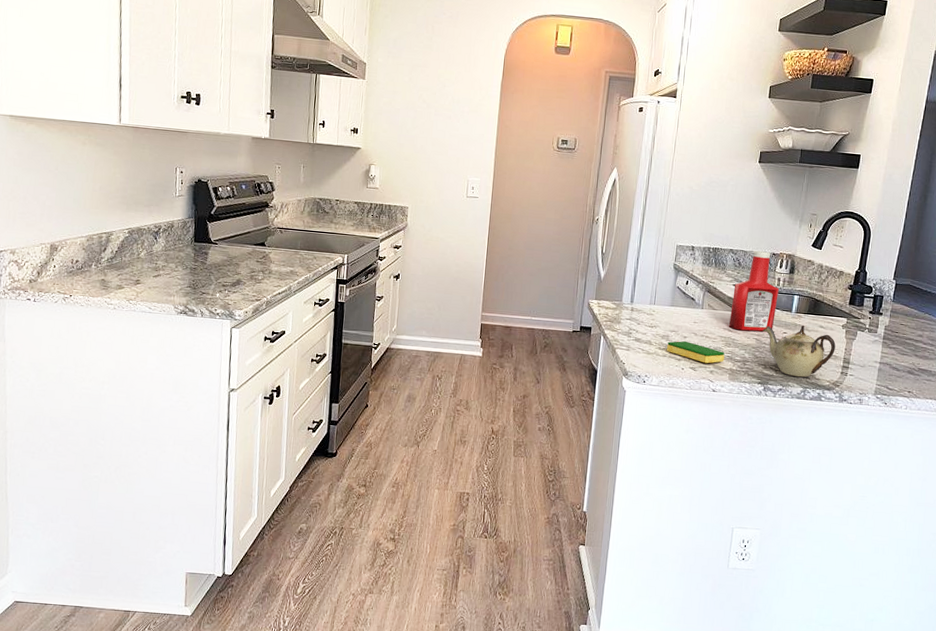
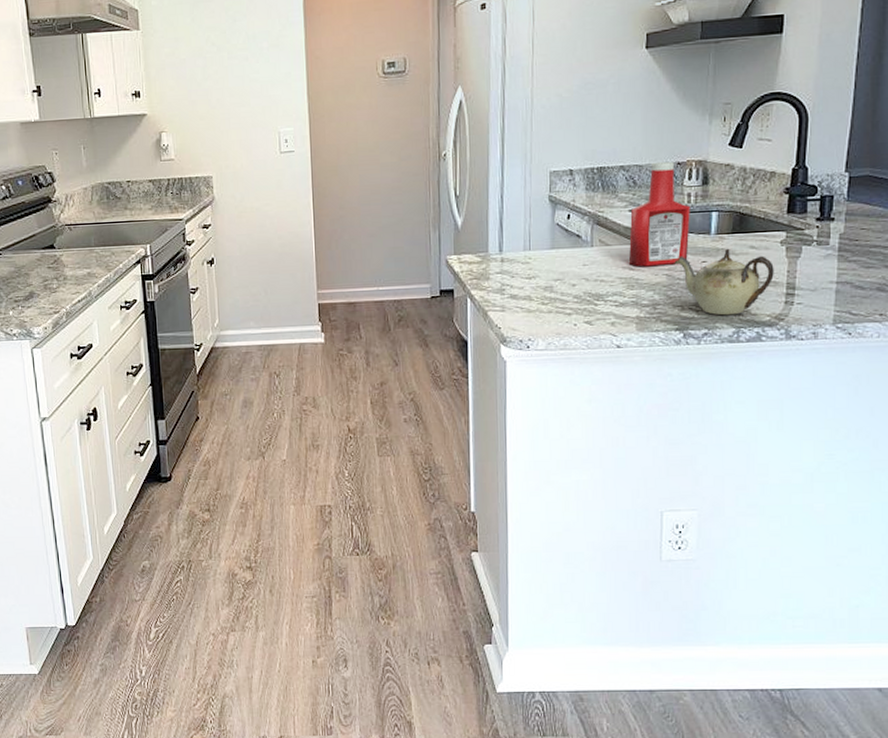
dish sponge: present [666,340,725,364] -> none [551,289,628,315]

